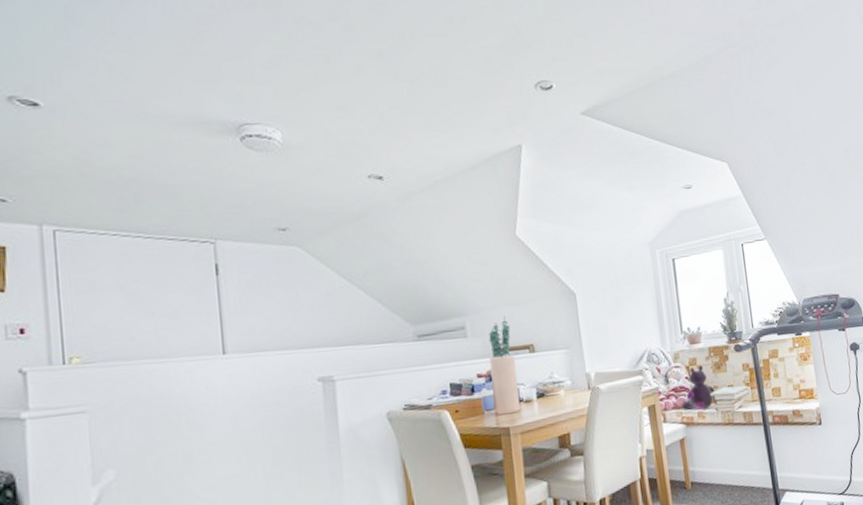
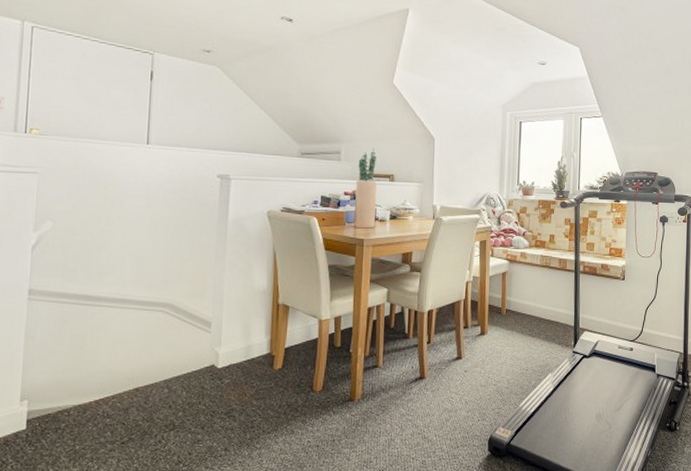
stuffed animal: present [681,365,715,411] -> none [508,214,538,251]
books: present [710,385,749,413] -> none [534,235,567,257]

